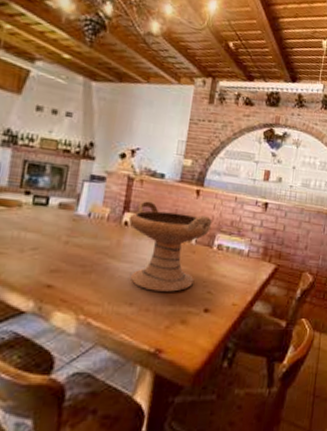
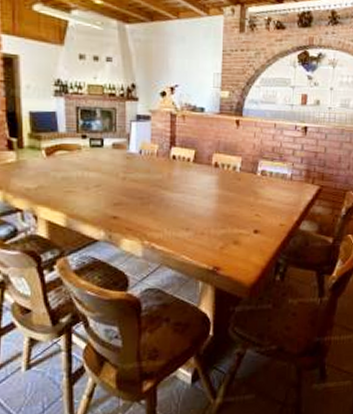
decorative bowl: present [128,200,212,292] -> none [176,135,254,217]

